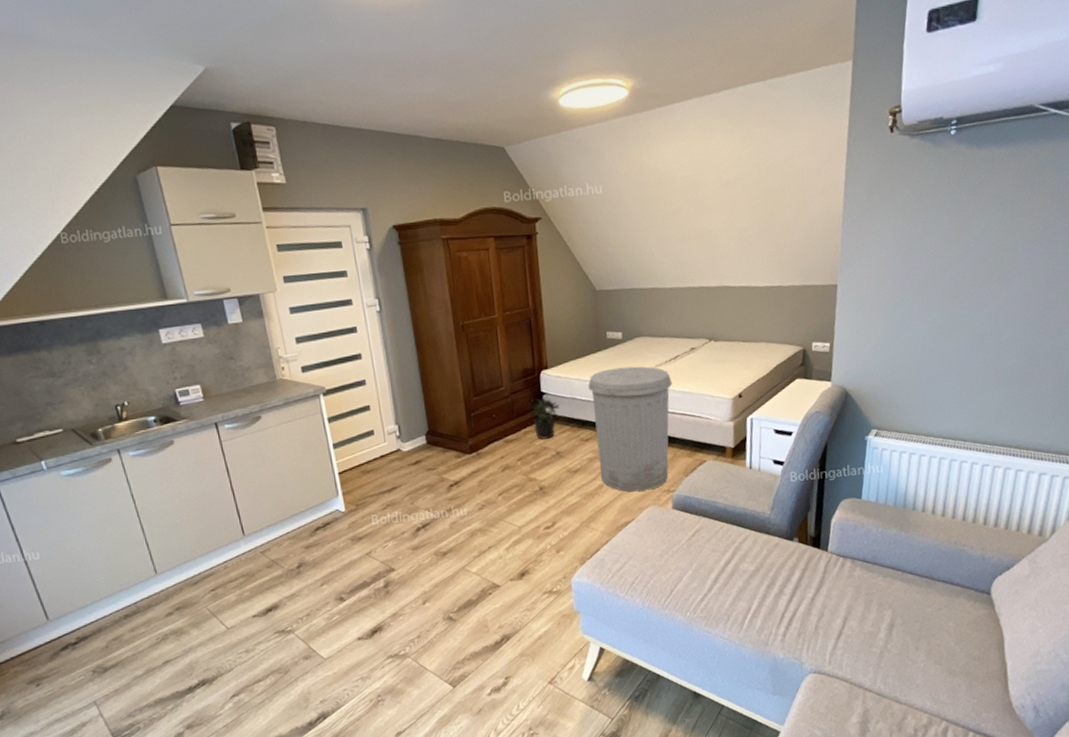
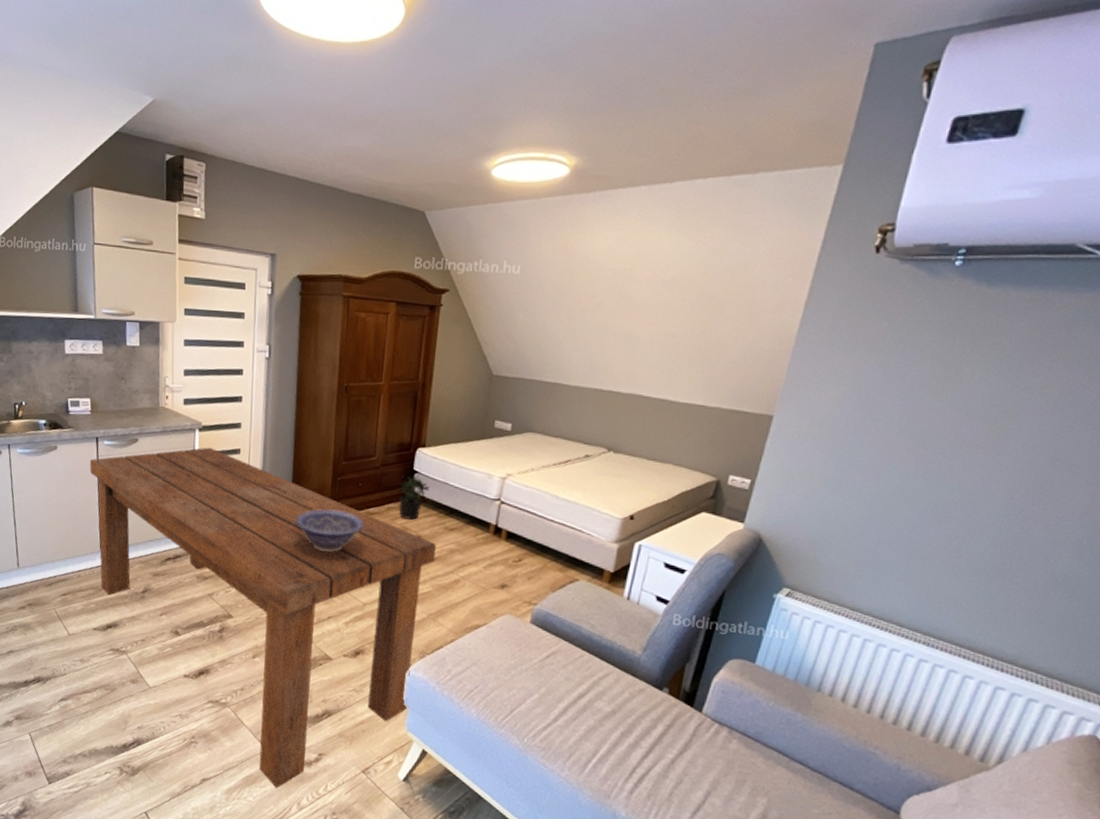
dining table: none [213,409,578,721] -> present [90,447,436,788]
decorative bowl: none [437,444,505,487] -> present [294,509,364,553]
trash can: present [588,366,673,492] -> none [459,459,557,598]

